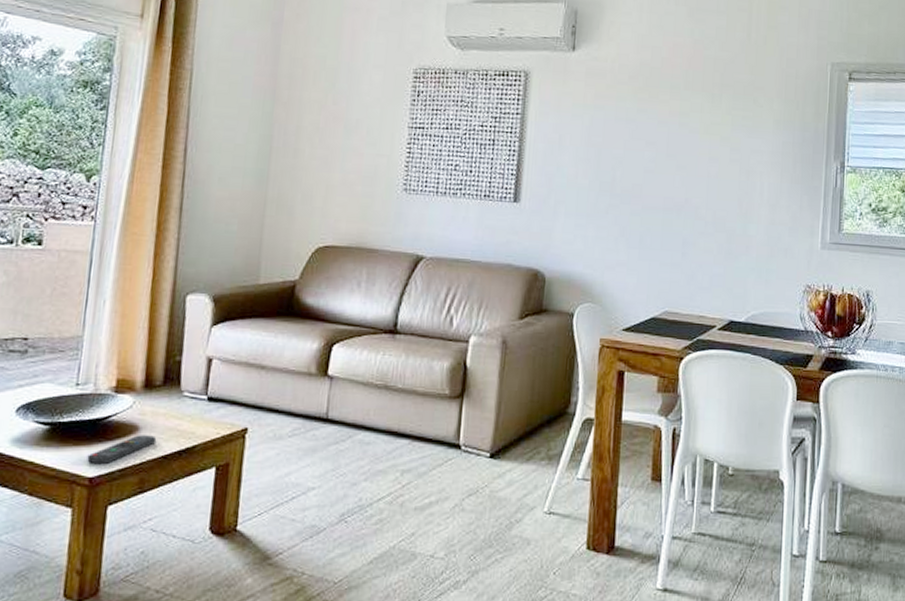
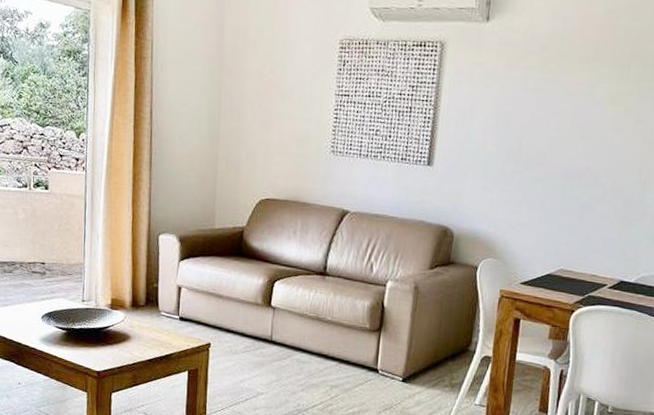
remote control: present [87,435,156,464] -> none [94,342,143,362]

